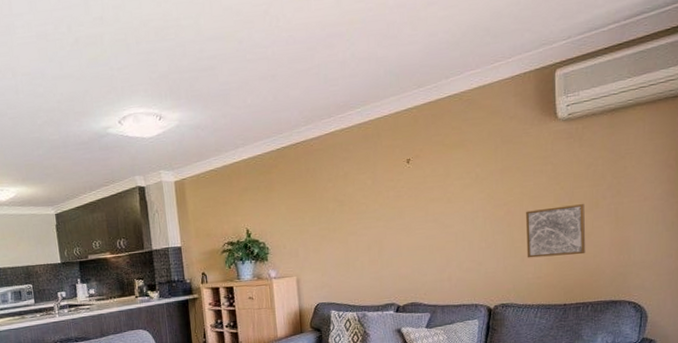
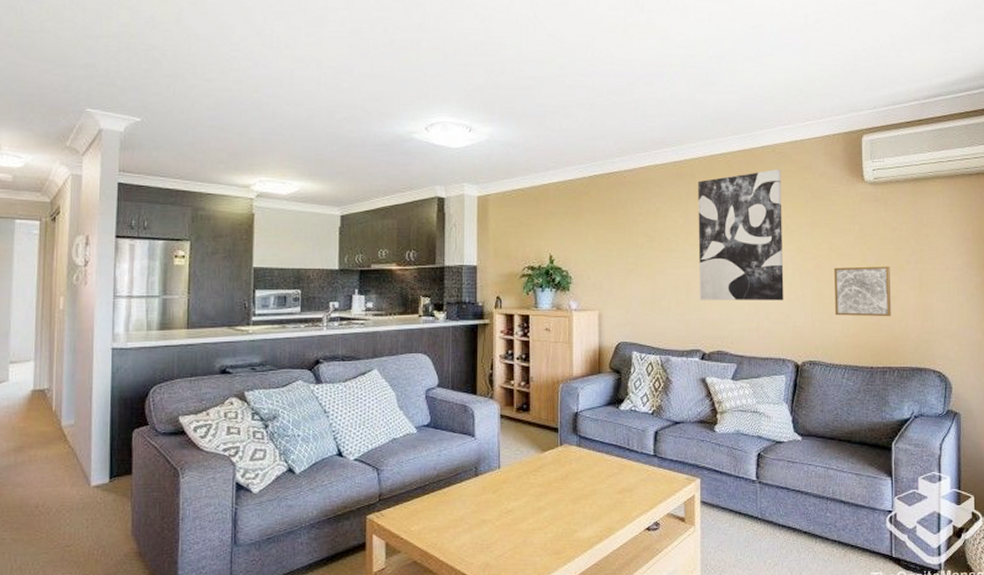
wall art: none [385,117,475,257] -> present [698,169,784,301]

